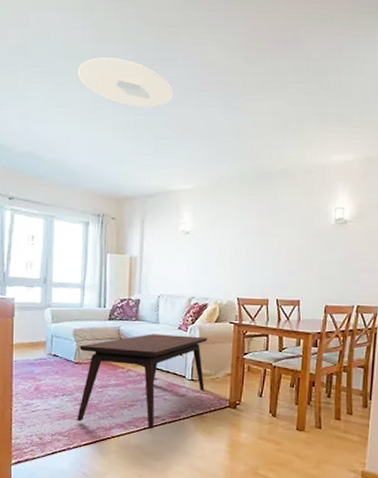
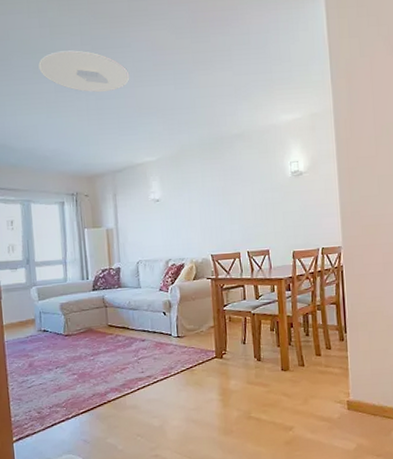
coffee table: present [77,334,208,429] -> none [67,295,191,391]

